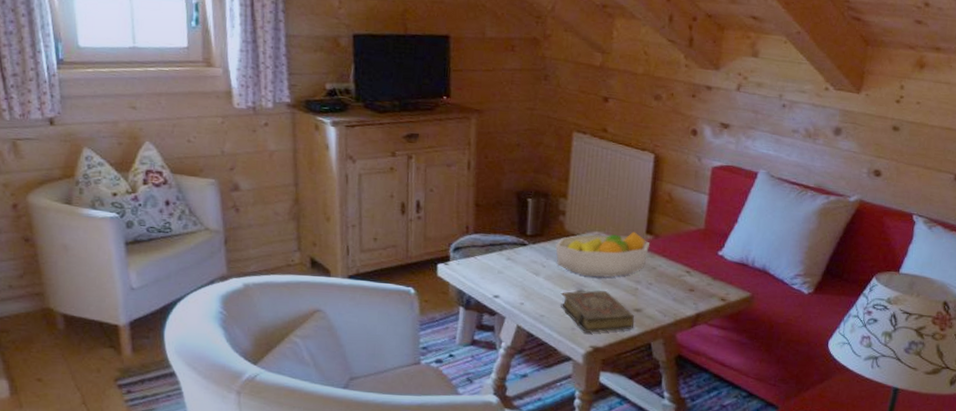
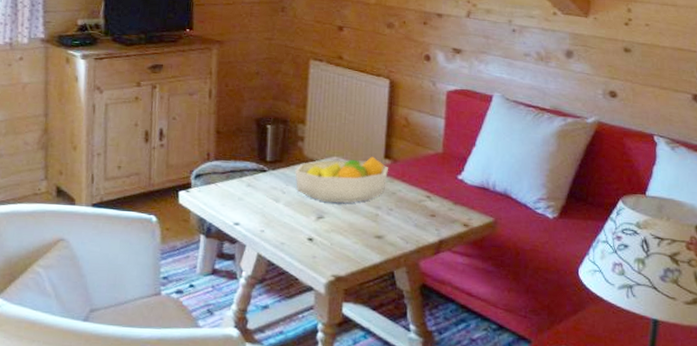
book: present [560,290,634,333] -> none [301,217,376,262]

